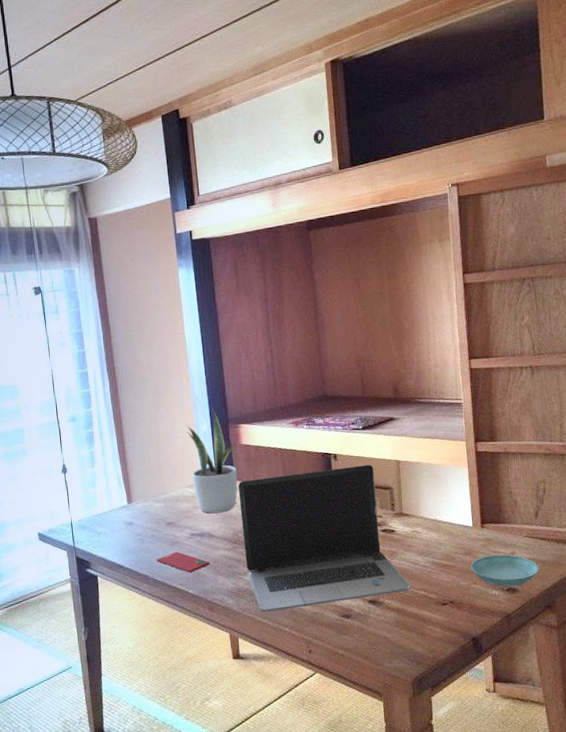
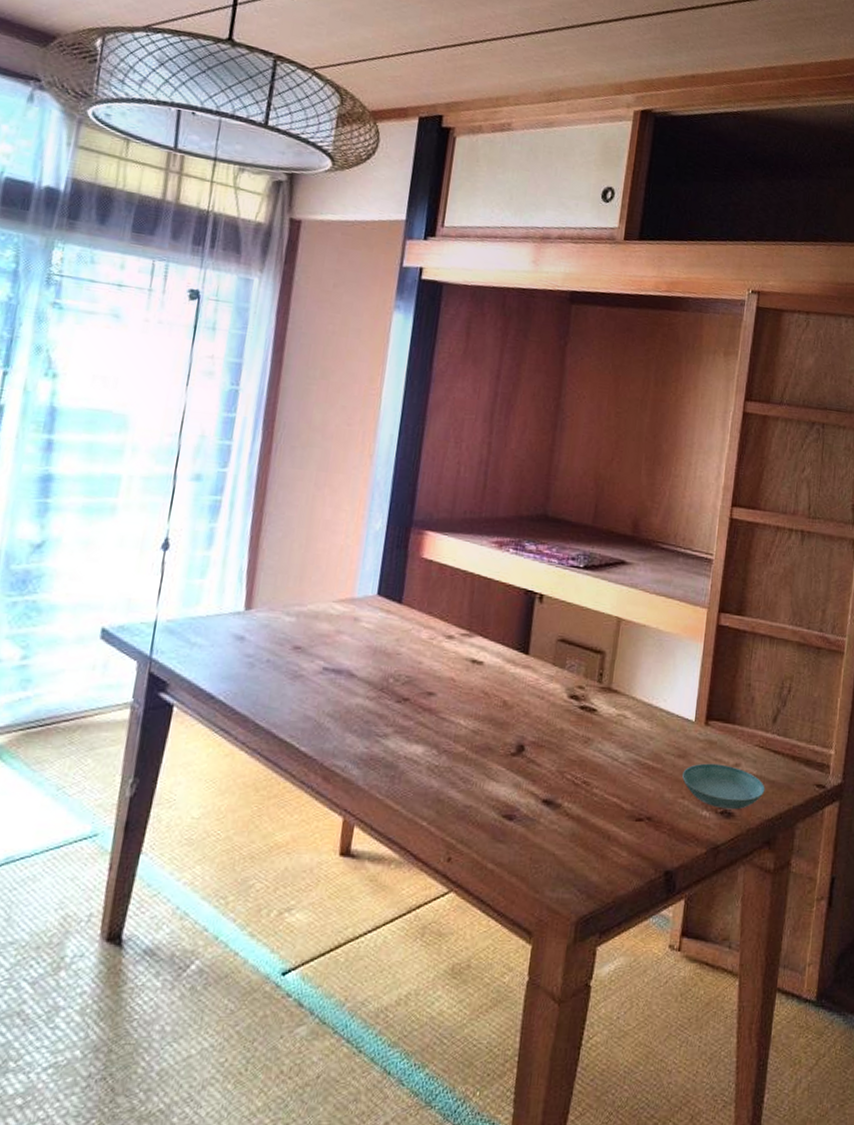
smartphone: present [157,551,210,573] -> none [265,689,341,722]
potted plant: present [186,409,238,514] -> none [342,503,416,646]
laptop computer: present [238,464,412,613] -> none [387,607,603,796]

